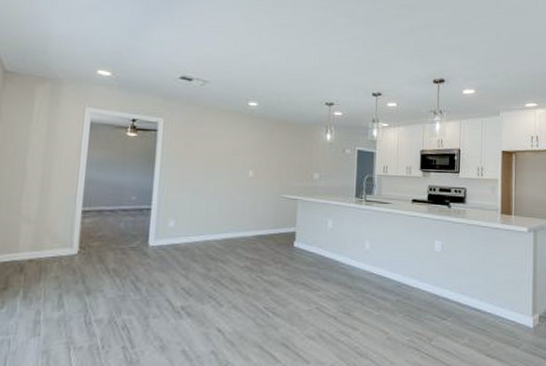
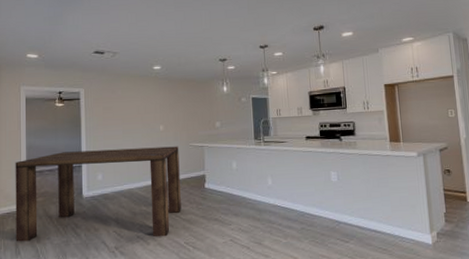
dining table: none [59,190,269,299] -> present [15,146,181,242]

